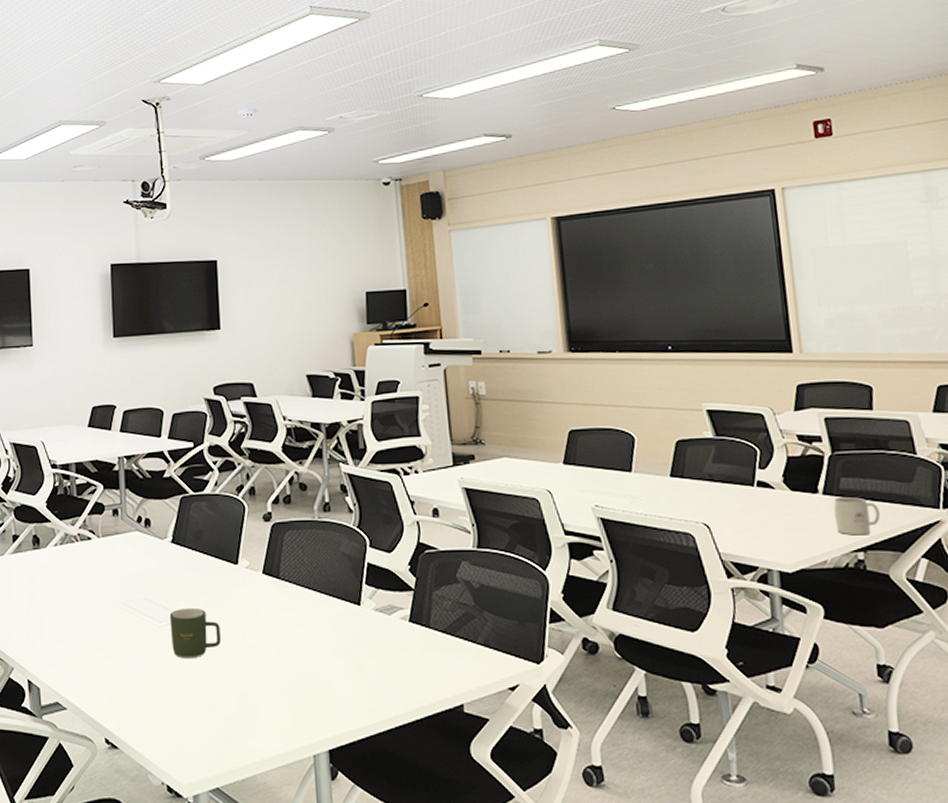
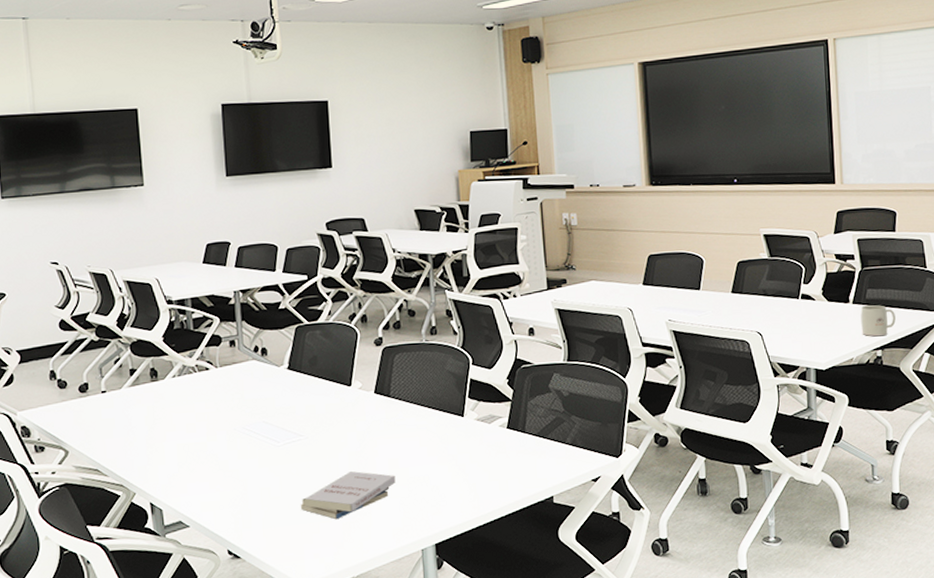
mug: present [169,608,221,659] -> none [287,427,336,474]
books: none [182,660,285,713] -> present [300,471,396,520]

